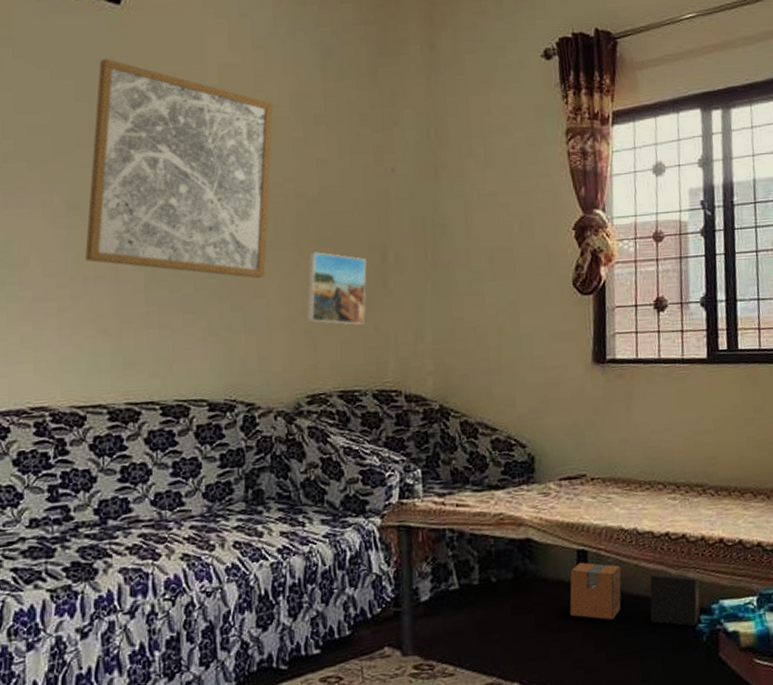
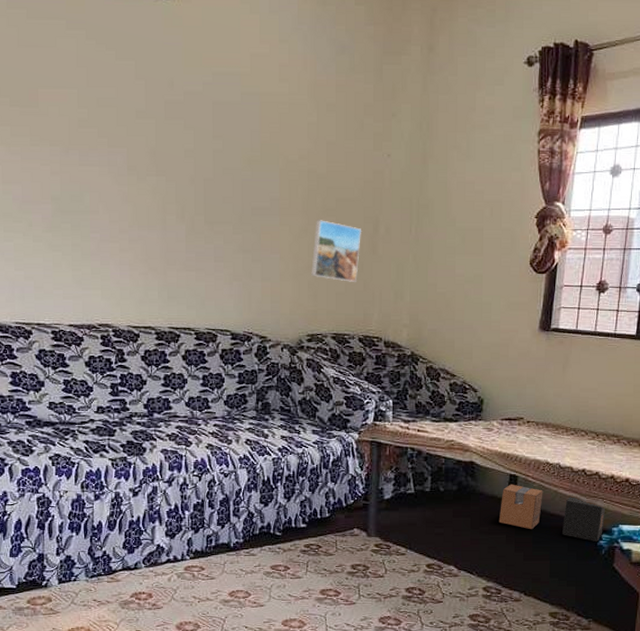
wall art: present [85,58,273,279] -> none [141,43,293,238]

